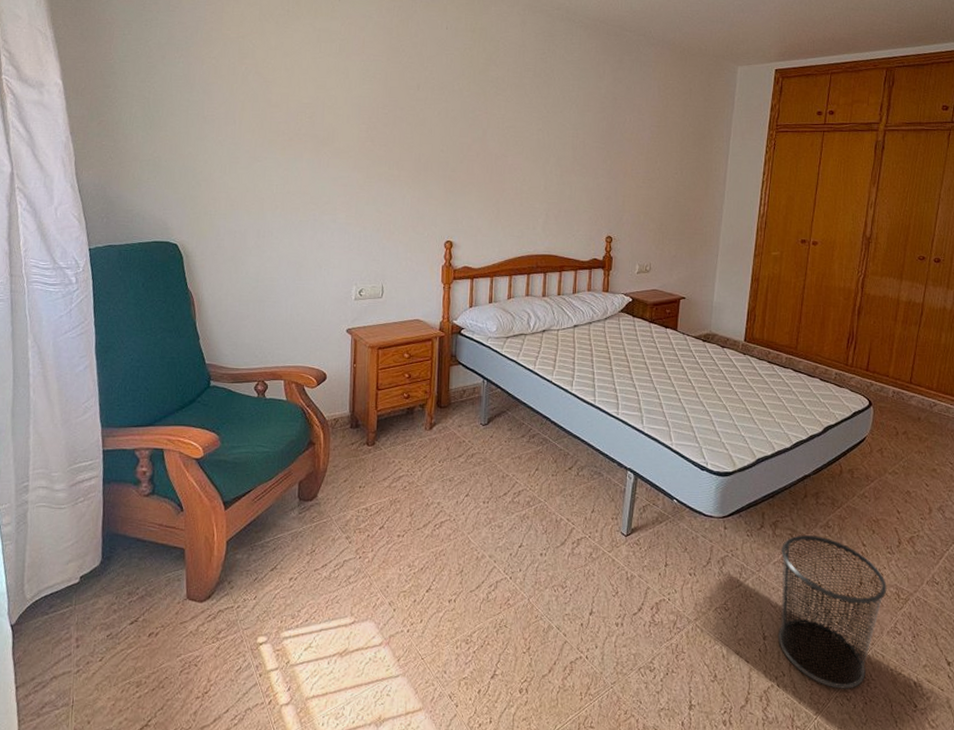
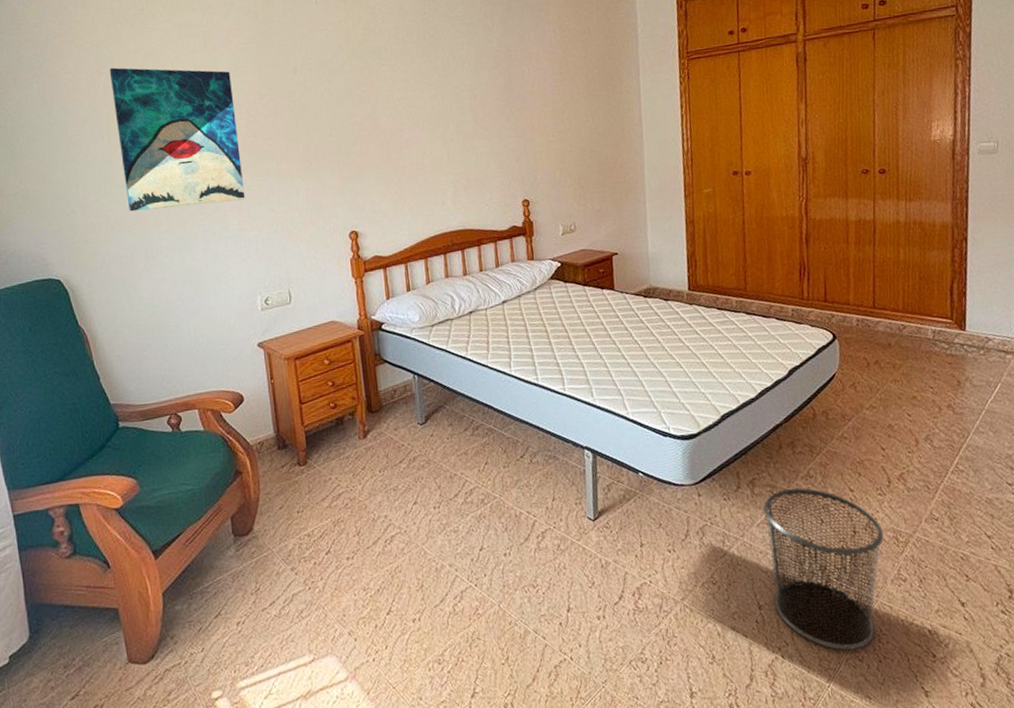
wall art: none [248,59,359,197] -> present [109,67,246,212]

